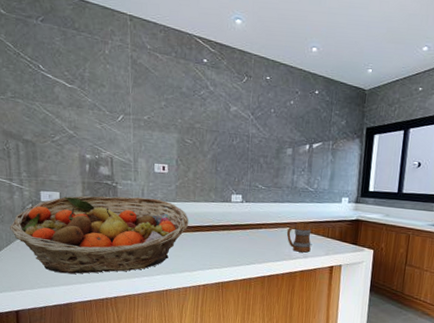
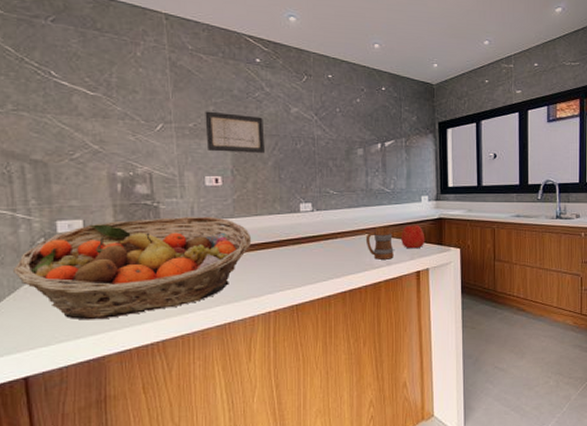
wall art: none [157,105,206,147] -> present [205,111,265,153]
apple: none [319,223,342,246] -> present [401,225,425,249]

